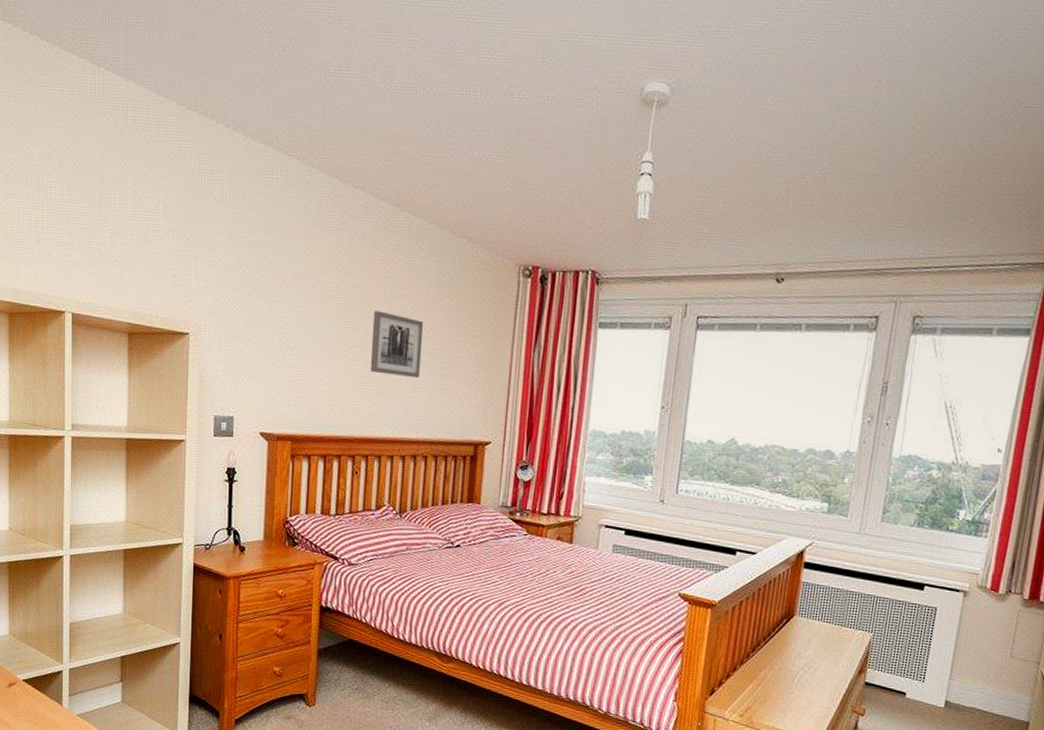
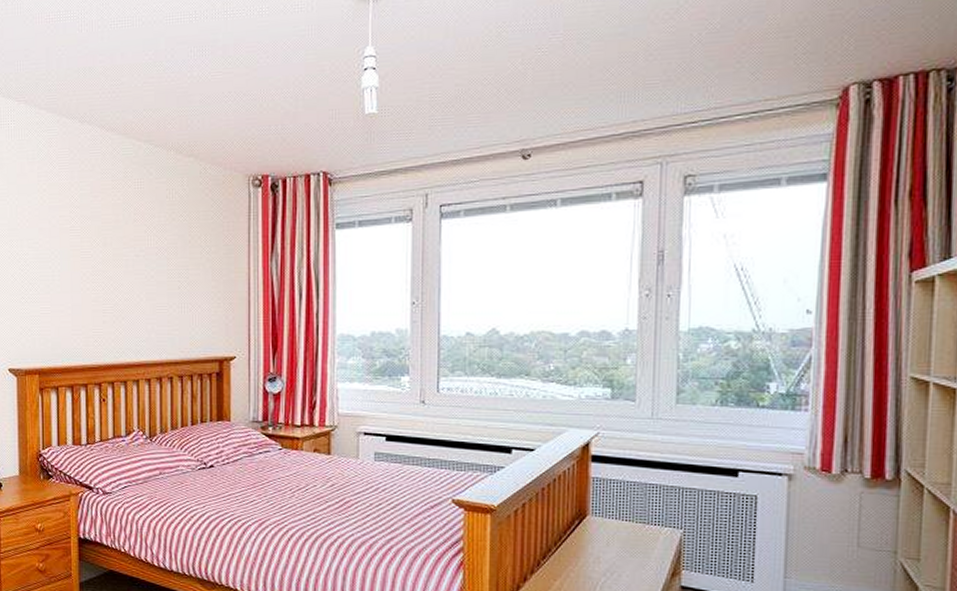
wall art: present [370,310,424,379] -> none [108,238,159,300]

